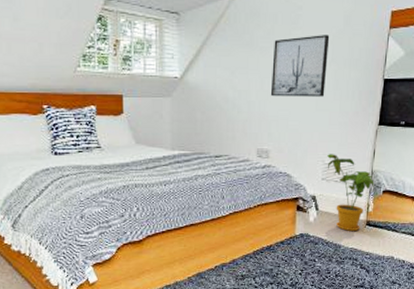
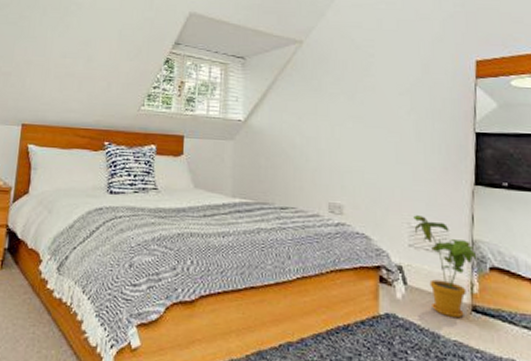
wall art: present [270,35,330,97] -> none [342,83,407,149]

